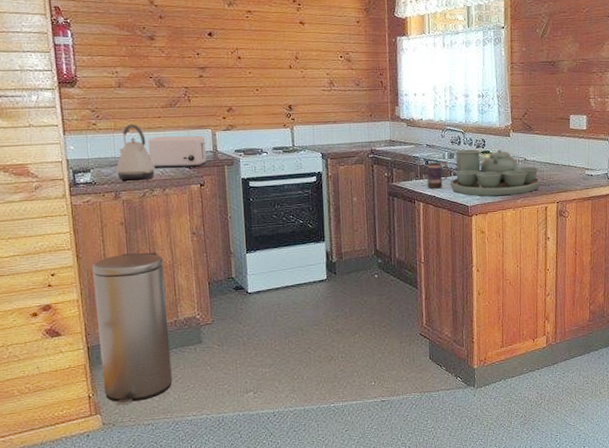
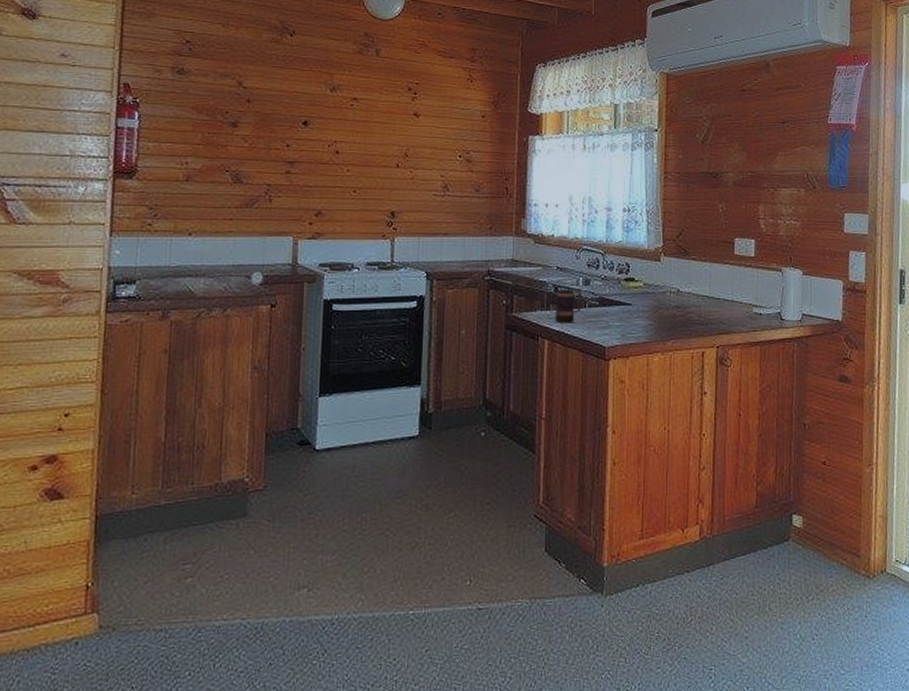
pedal bin: present [92,252,172,405] -> none [108,390,212,601]
kettle: present [115,124,156,182] -> none [167,226,218,298]
toaster: present [147,135,207,169] -> none [211,242,285,284]
tea set: present [450,149,540,197] -> none [583,275,696,336]

